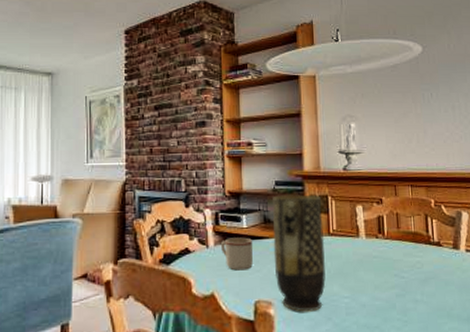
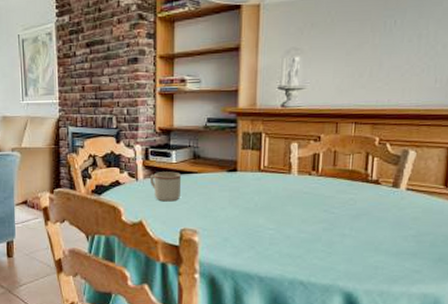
vase: present [273,194,326,312] -> none [201,131,255,241]

